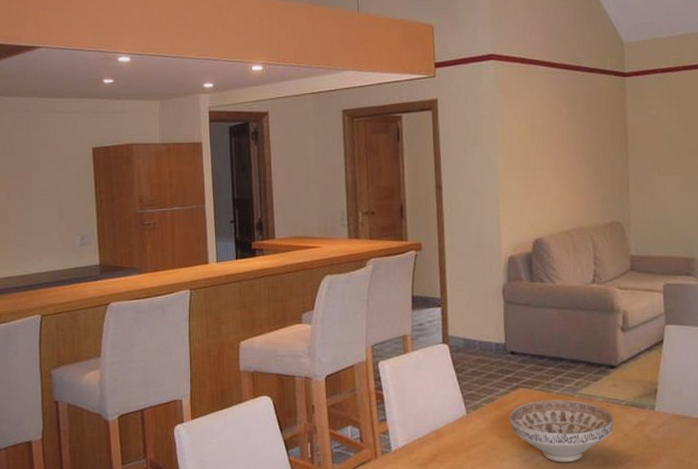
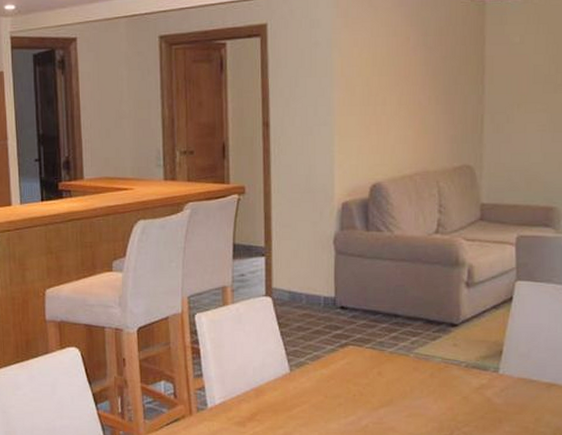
decorative bowl: present [510,399,613,463] -> none [337,359,452,426]

